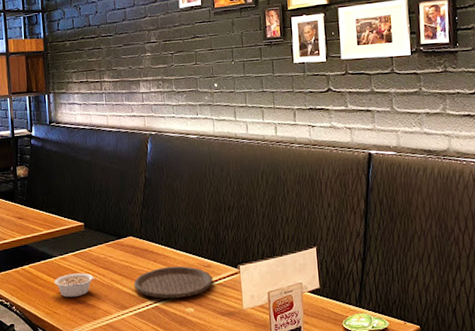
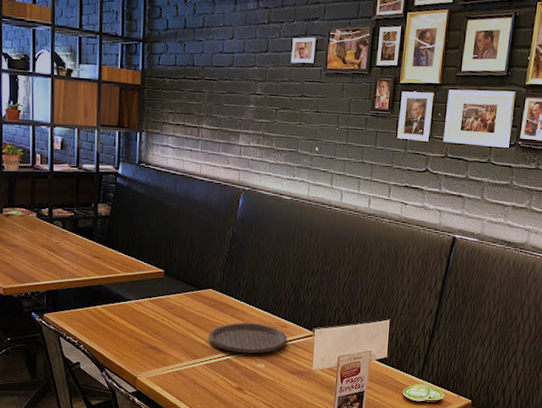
legume: present [54,273,99,298] -> none [127,319,173,343]

